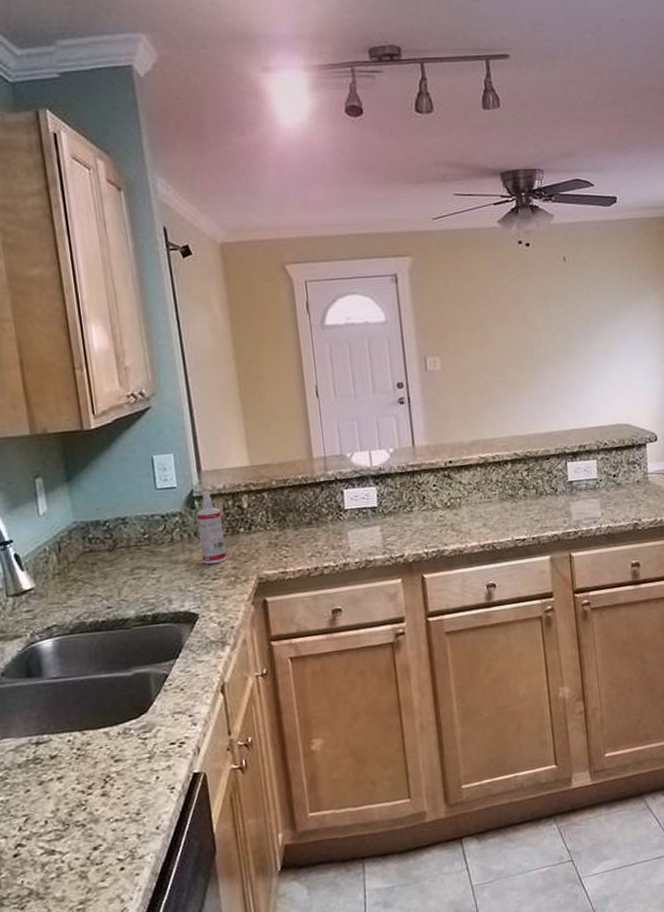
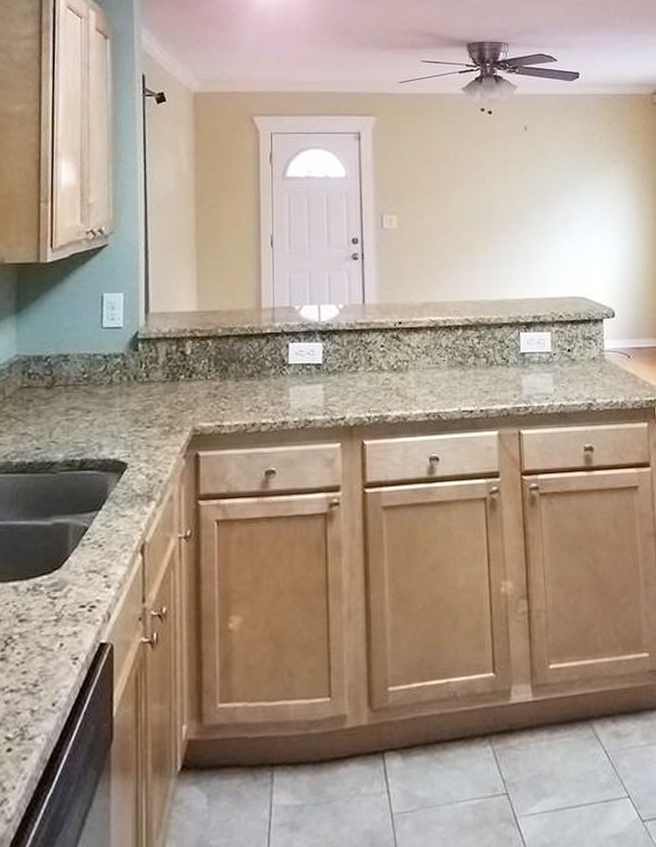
spray bottle: present [196,491,227,565] -> none [138,334,164,411]

